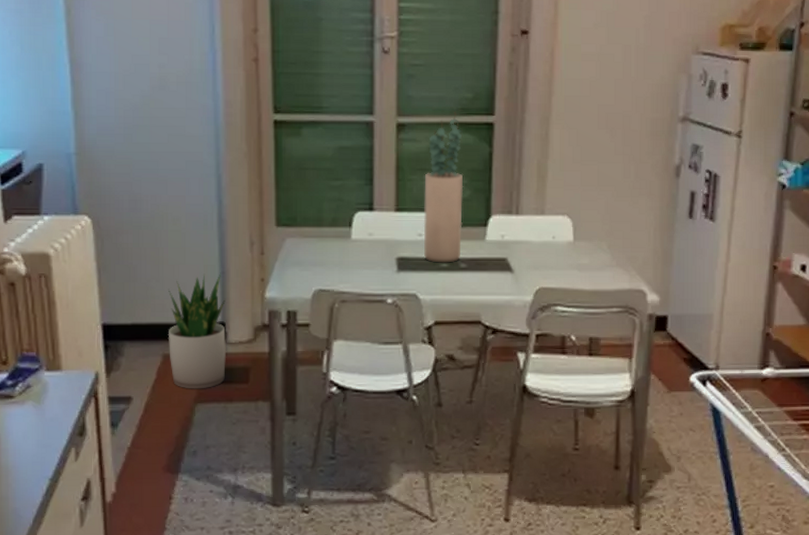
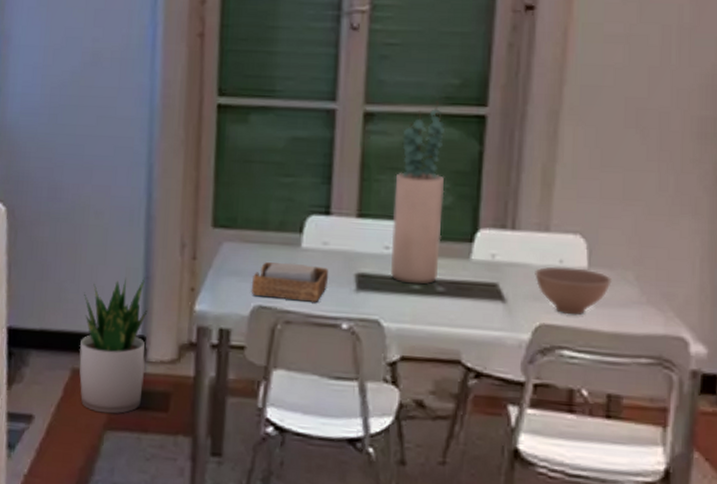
napkin holder: none [311,252,375,283] -> present [251,262,329,302]
bowl: none [534,242,591,279] -> present [535,266,612,315]

